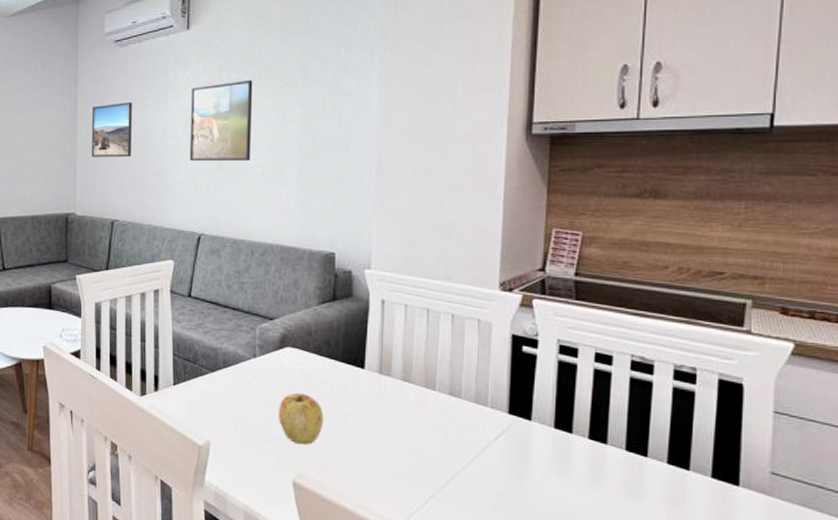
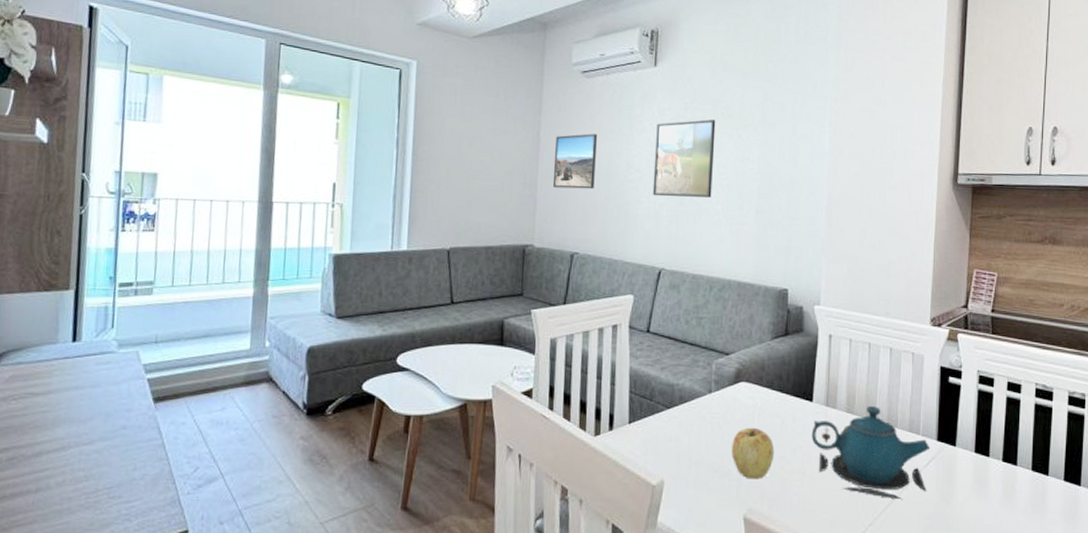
teapot: none [364,375,501,474] -> present [811,406,930,500]

